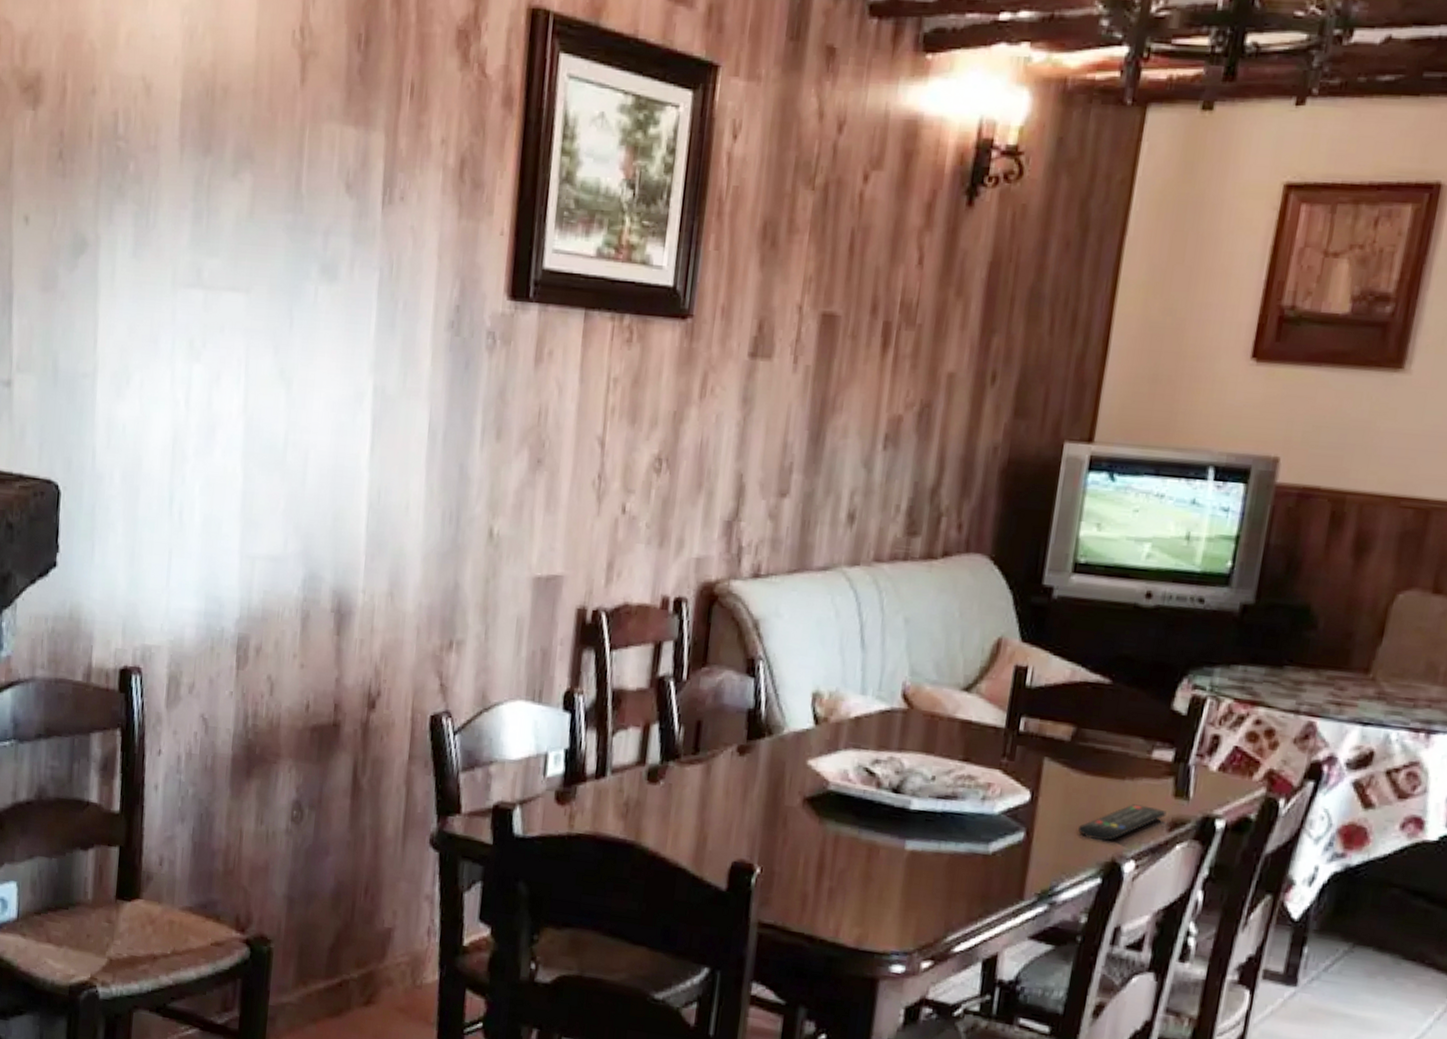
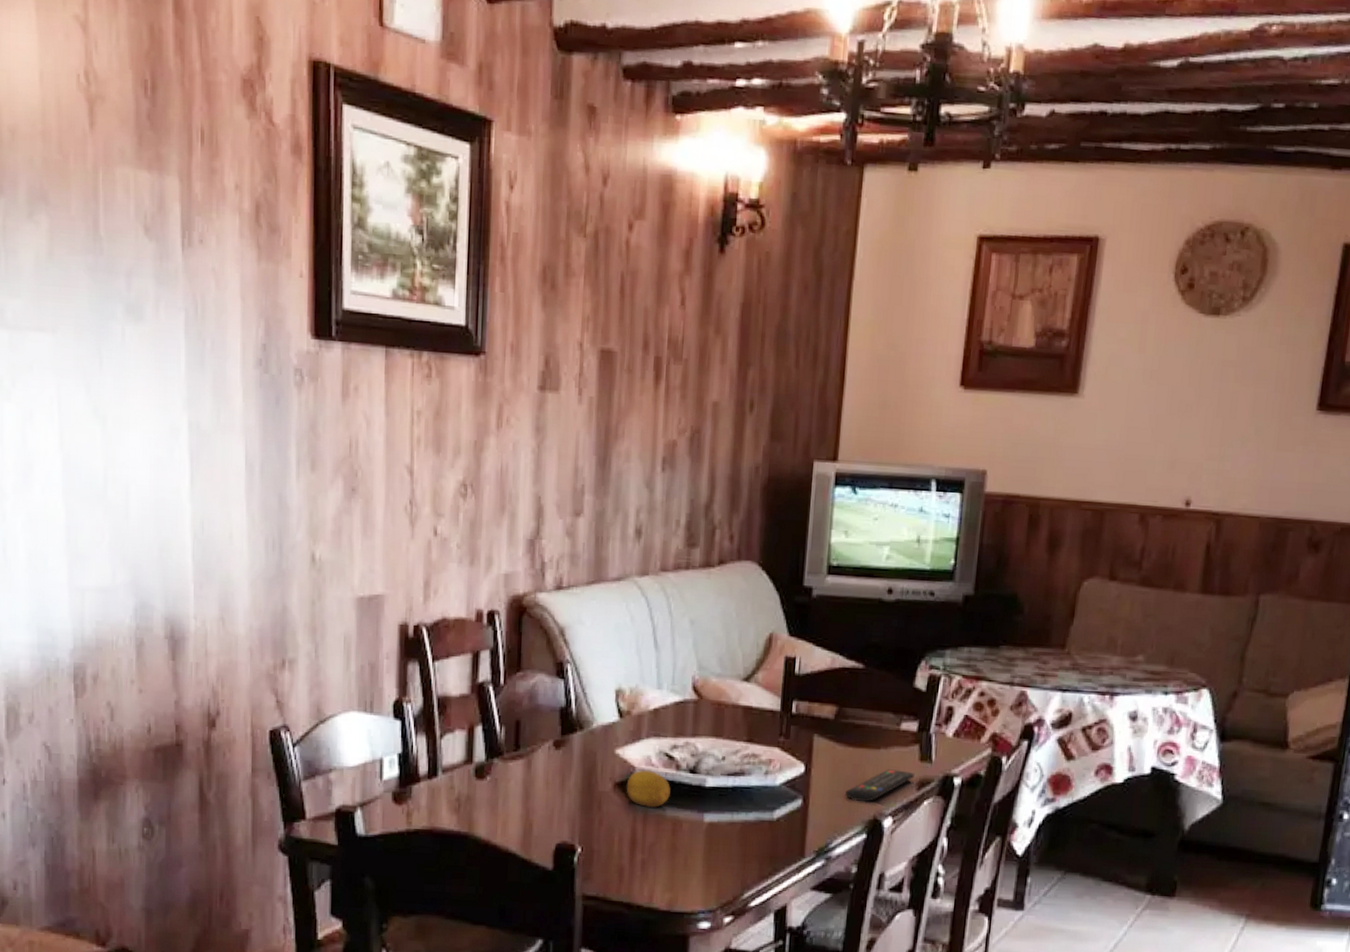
fruit: none [817,785,869,829] -> present [626,770,671,807]

